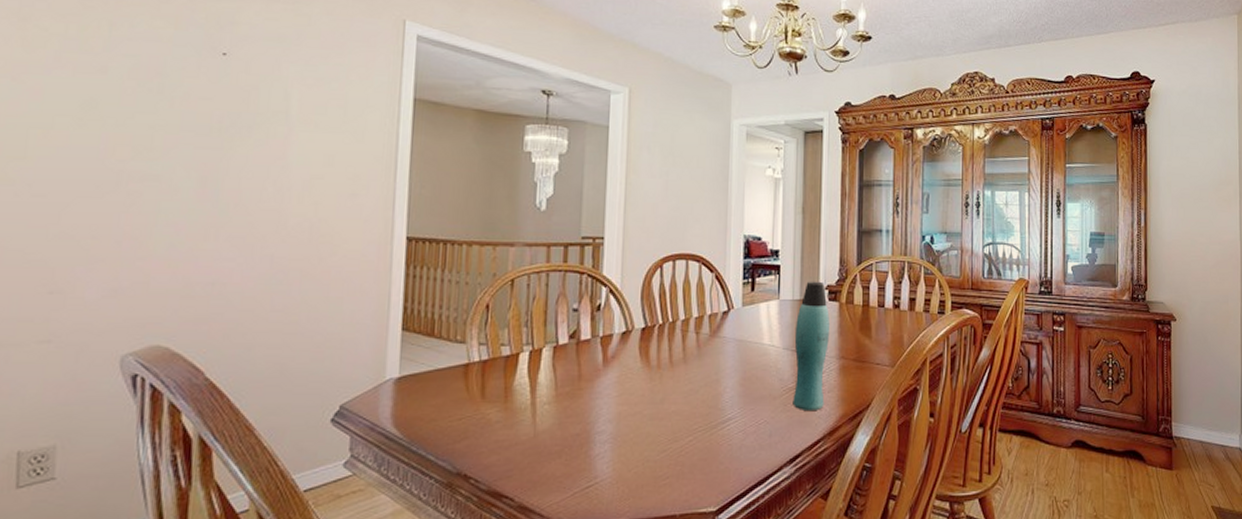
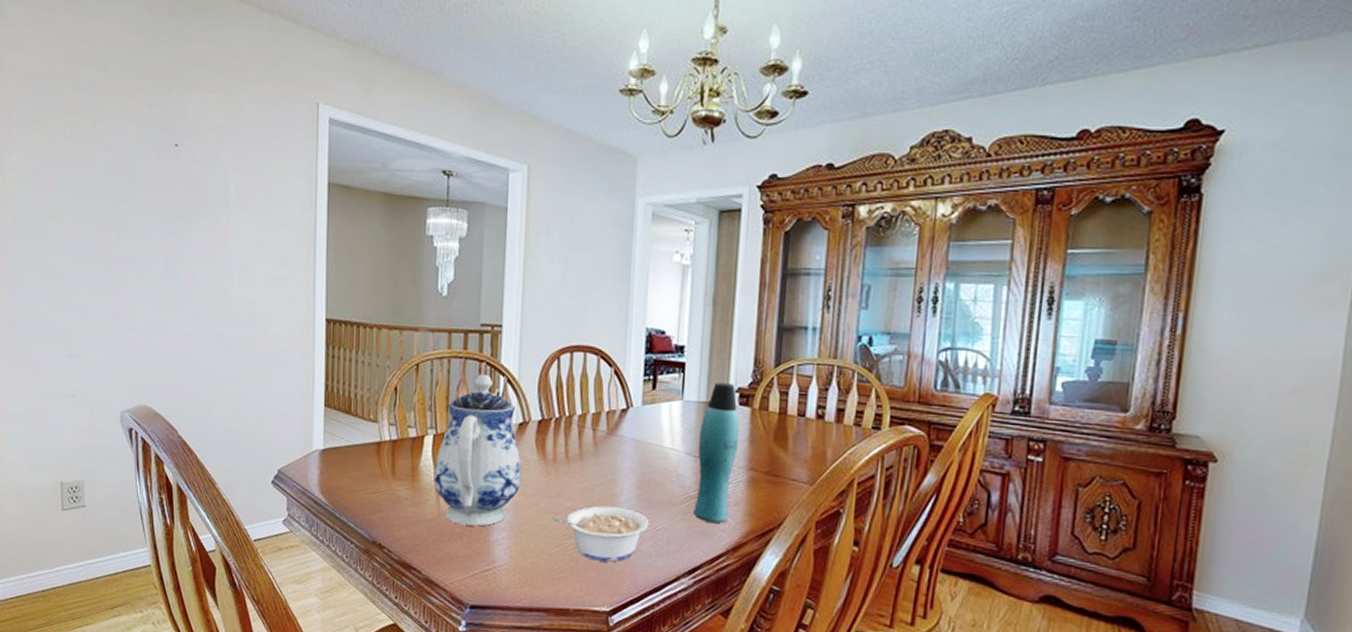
teapot: none [529,286,626,443] -> present [433,374,522,527]
legume: none [657,406,752,462] -> present [552,505,649,562]

